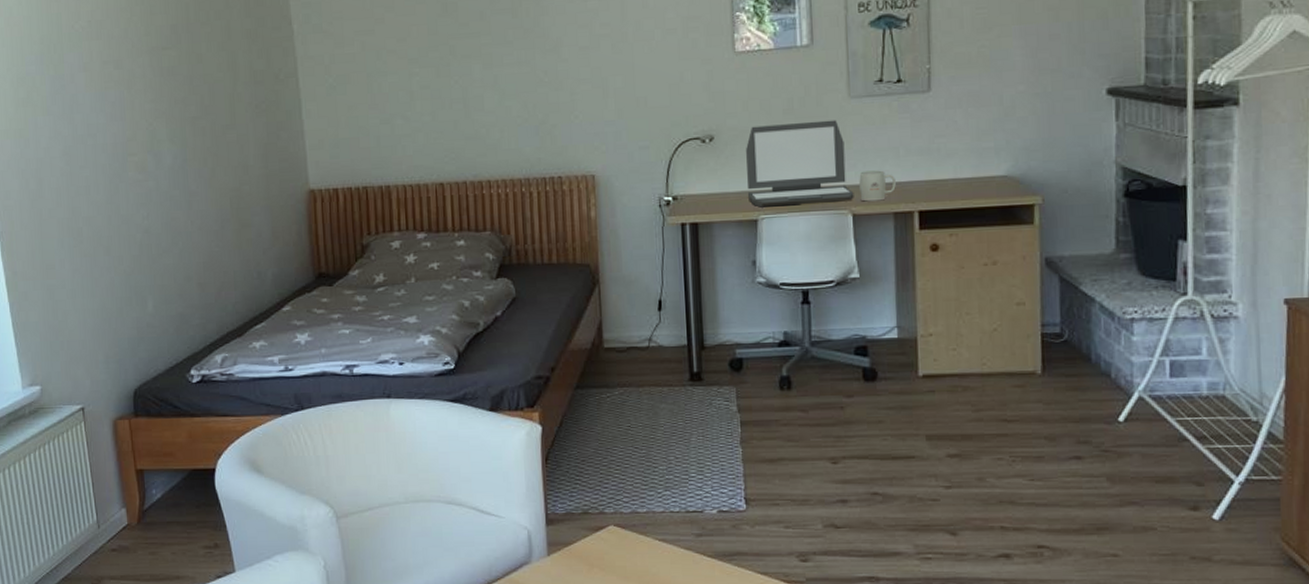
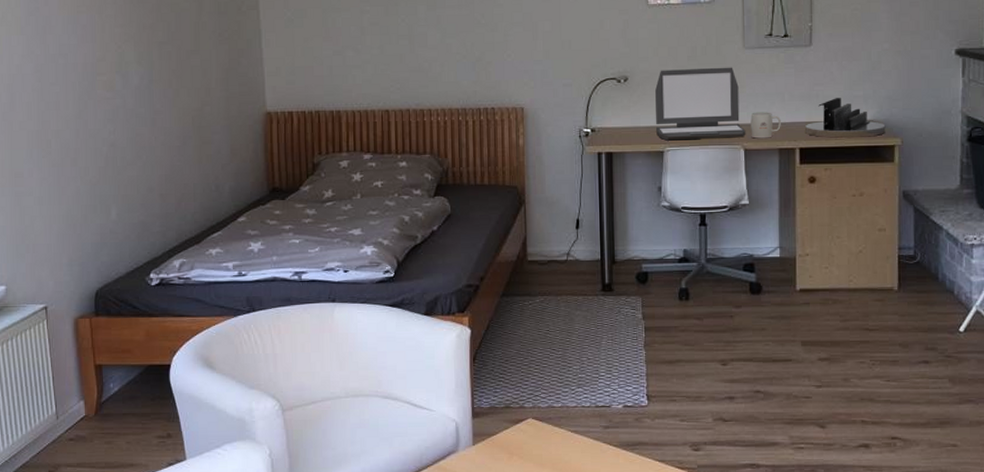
desk organizer: none [925,151,1023,198] -> present [805,98,886,138]

